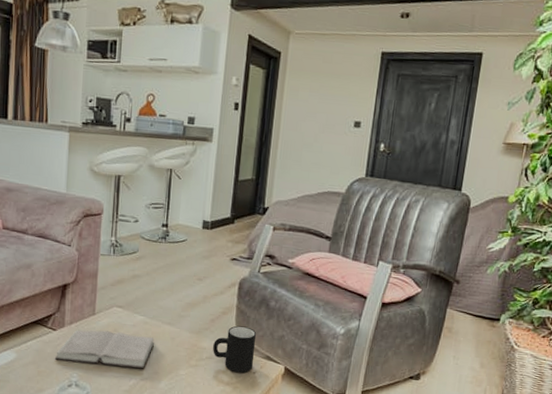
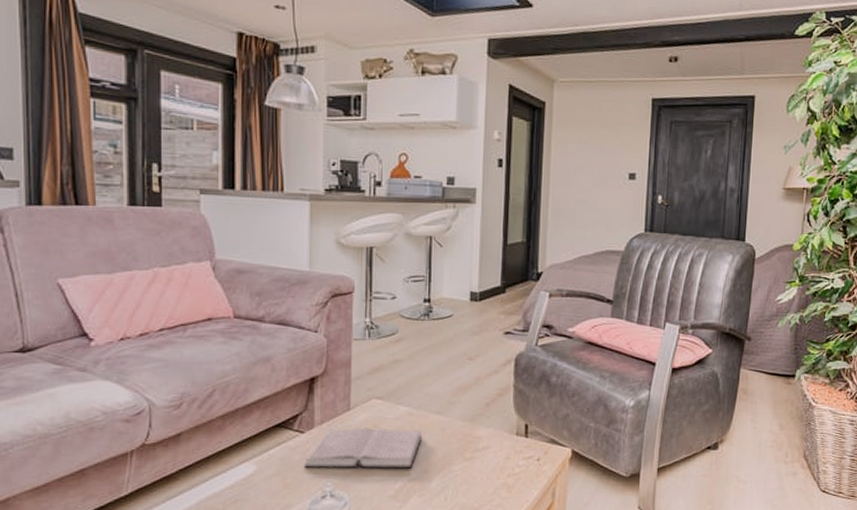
mug: present [213,325,257,373] -> none [490,408,538,462]

